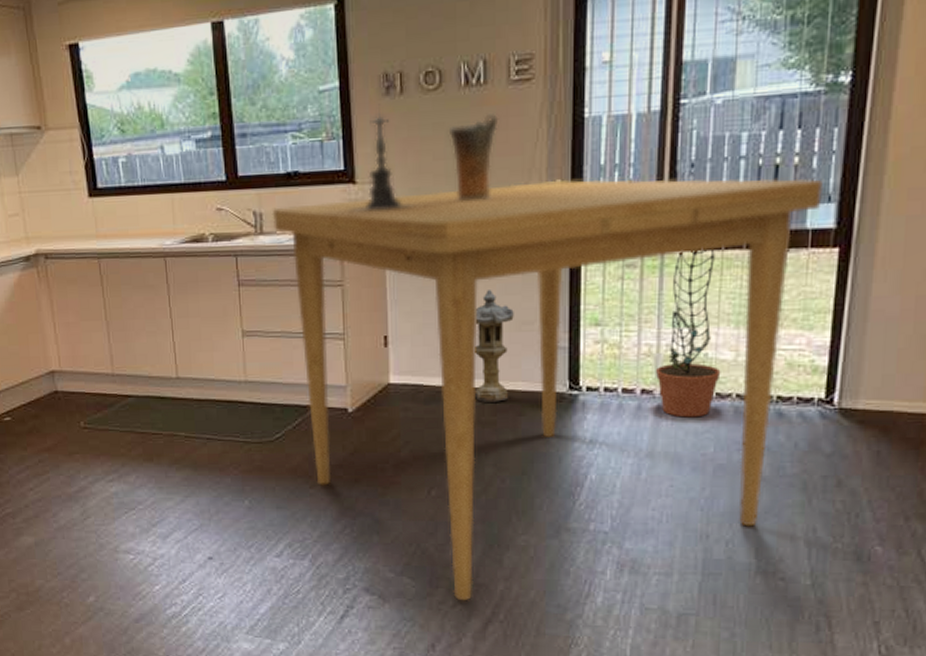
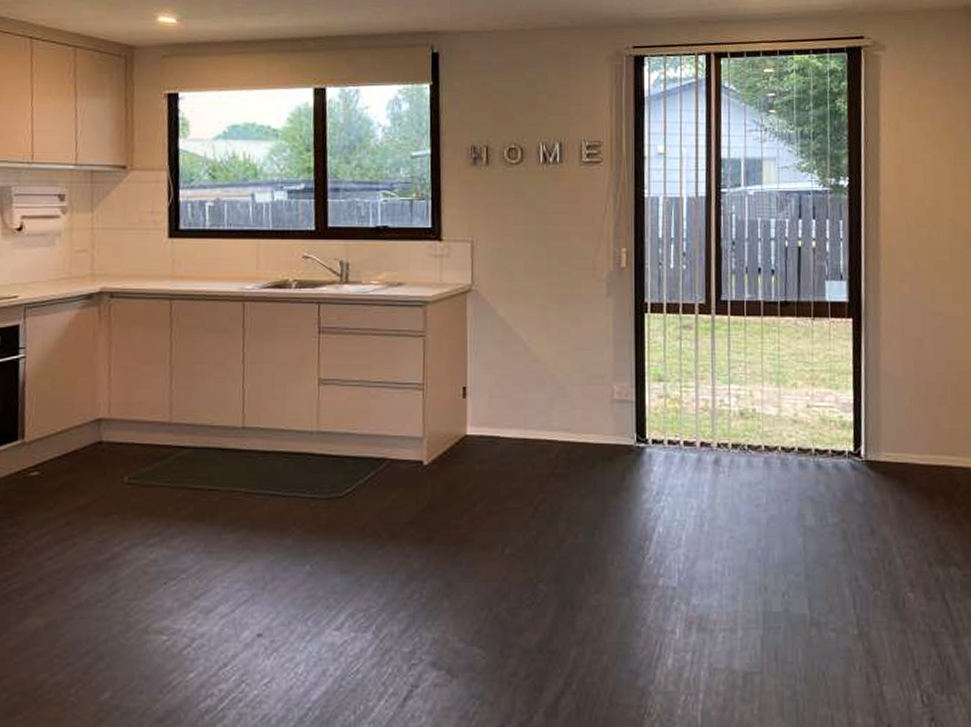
dining table: present [272,178,824,600] -> none [358,248,836,670]
candle holder: present [349,104,415,211] -> none [434,172,496,267]
vase: present [448,112,499,201] -> none [528,187,573,262]
lantern: present [475,290,514,404] -> none [550,345,586,456]
decorative plant: present [656,248,721,418] -> none [713,315,768,470]

